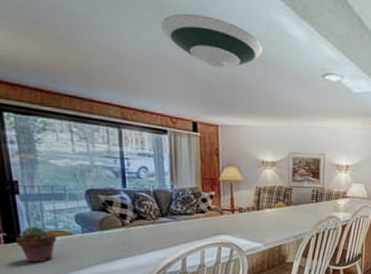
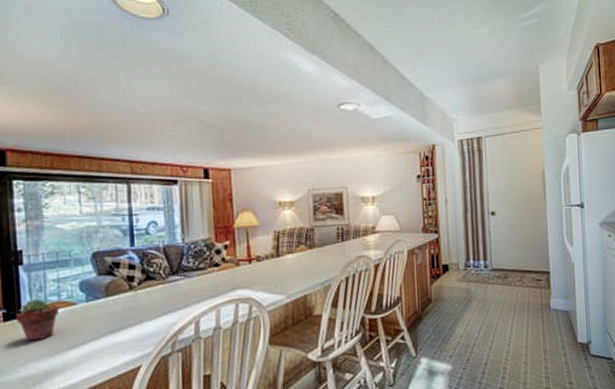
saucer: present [161,13,262,68] -> none [171,63,273,111]

